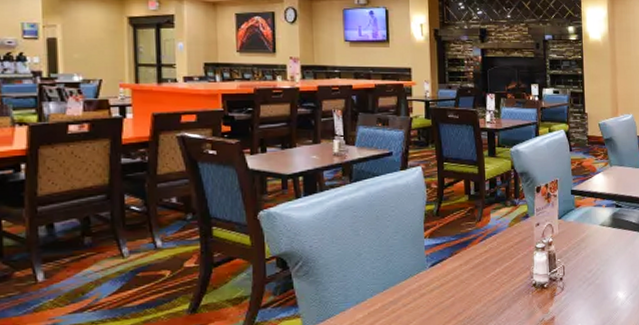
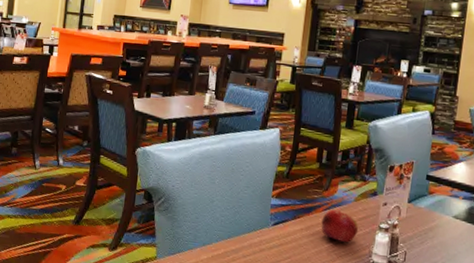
fruit: none [479,238,517,270] -> present [321,209,359,243]

